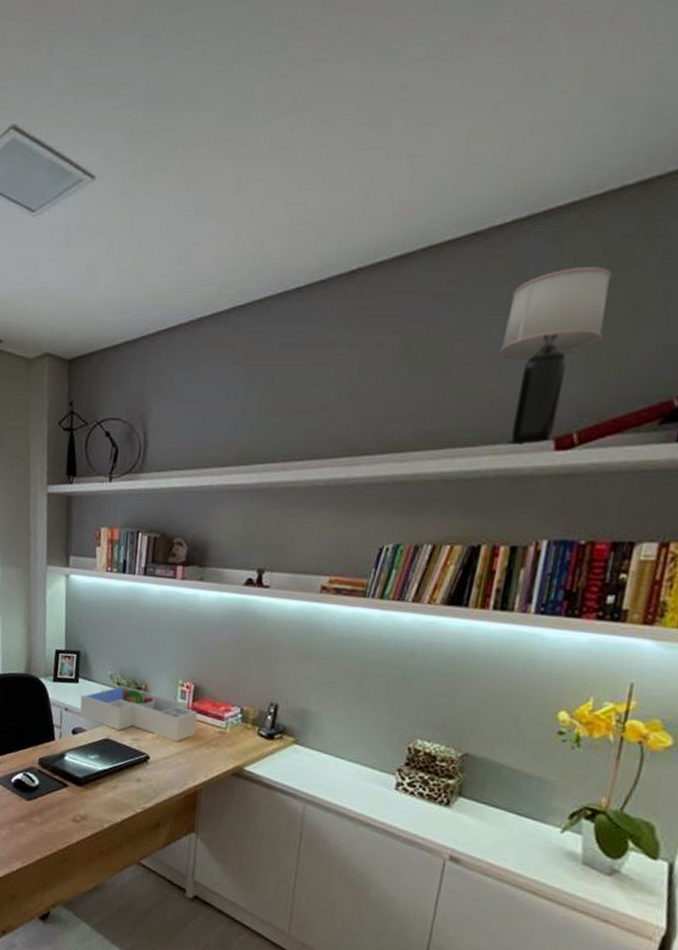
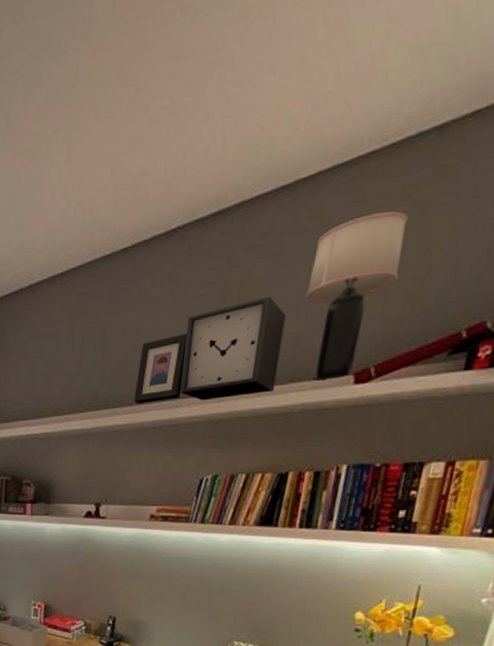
picture frame: none [305,384,367,460] -> present [133,334,187,404]
clock: none [358,348,478,460] -> present [180,296,286,401]

